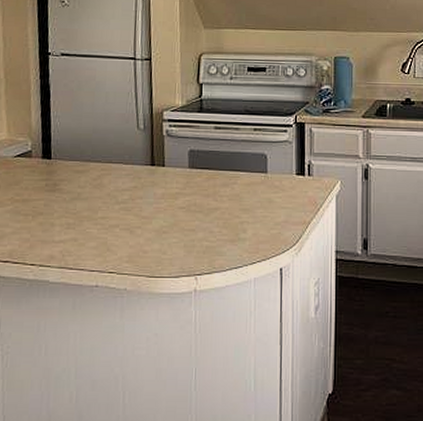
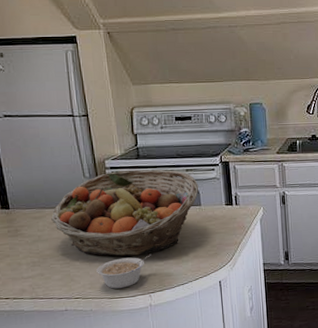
fruit basket: none [95,125,267,227] -> present [51,169,199,257]
legume: none [137,226,203,265] -> present [96,253,152,289]

